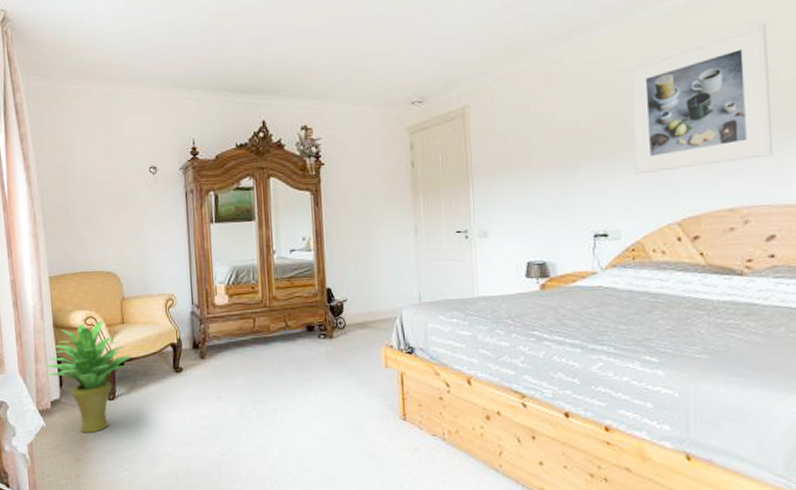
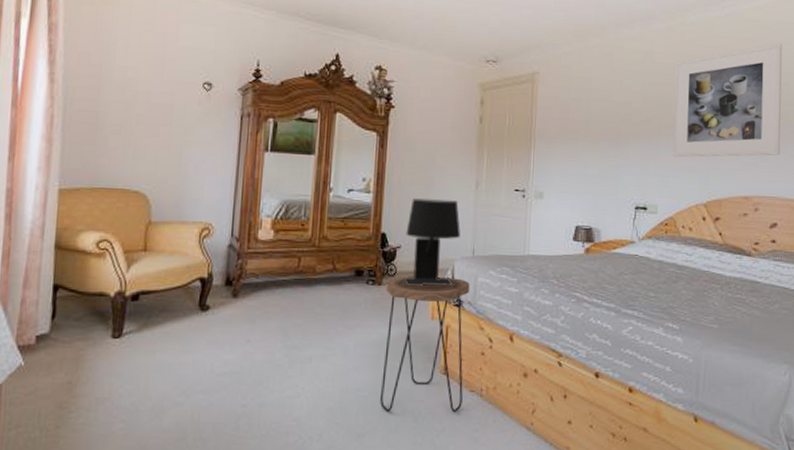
potted plant: present [44,320,131,433] -> none [34,245,149,376]
side table: none [337,326,426,458] -> present [379,275,470,413]
table lamp: none [350,249,405,336] -> present [403,198,461,286]

